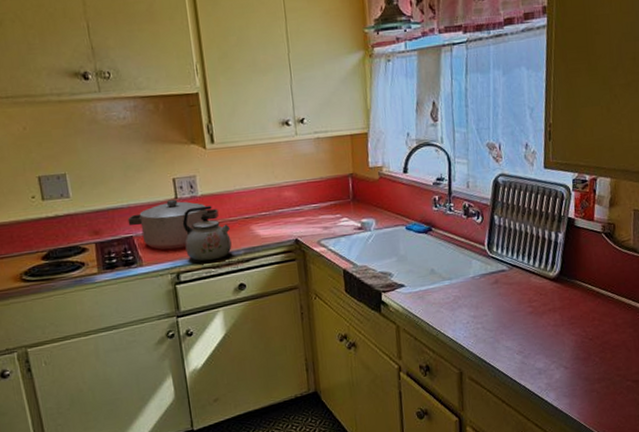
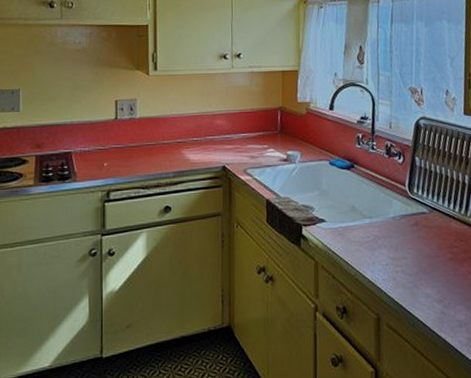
cooking pot: present [127,199,219,250] -> none [69,119,153,168]
kettle: present [182,205,232,261] -> none [118,128,162,181]

